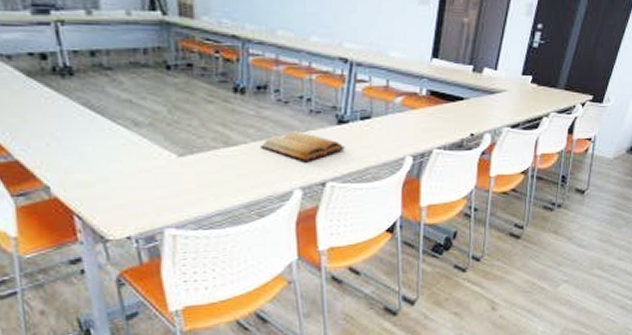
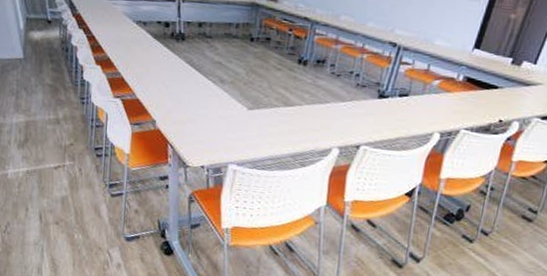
bible: present [260,131,345,163] -> none [312,99,381,127]

